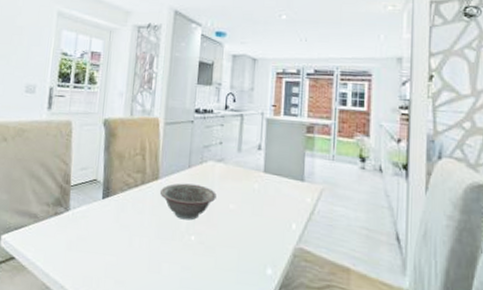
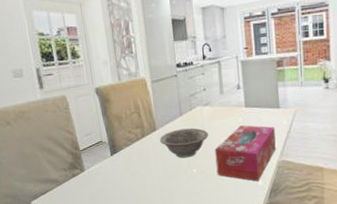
tissue box: none [218,193,295,269] -> present [214,125,276,181]

